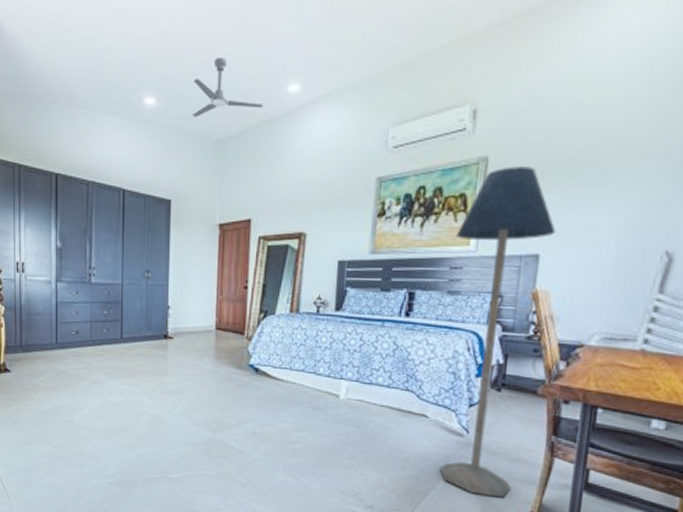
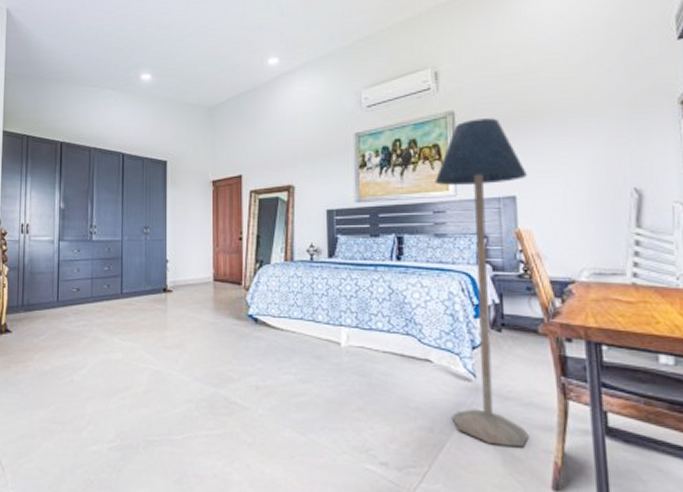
ceiling fan: present [192,58,264,117] -> none [184,39,247,89]

